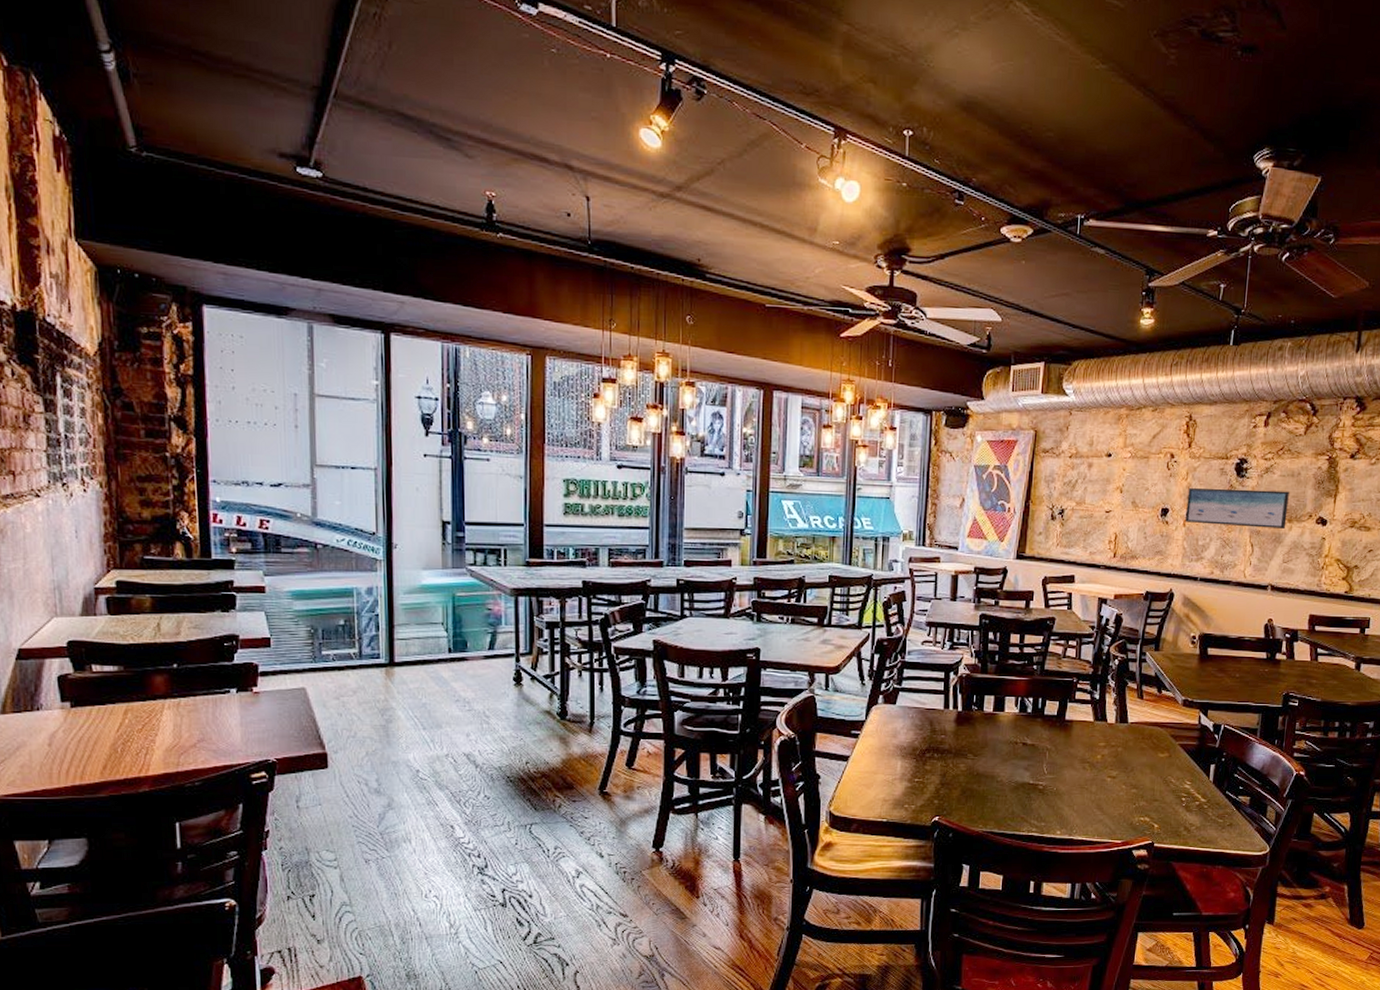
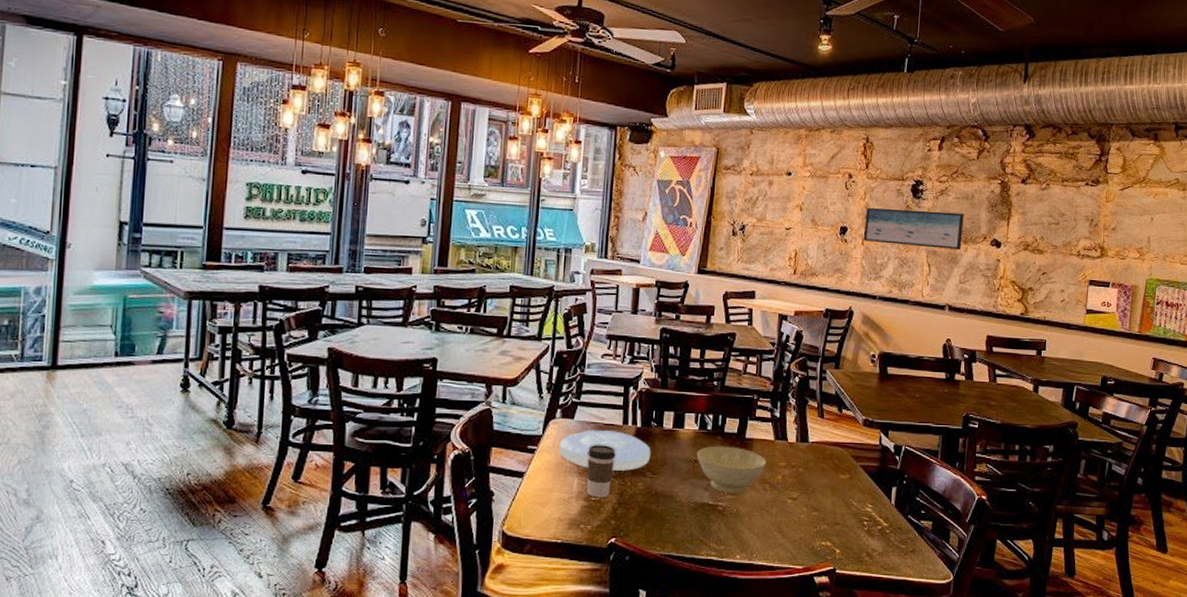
plate: none [880,715,972,753] -> present [557,430,651,471]
coffee cup: none [909,728,938,779] -> present [586,444,616,498]
bowl: none [1016,727,1086,774] -> present [696,445,767,494]

